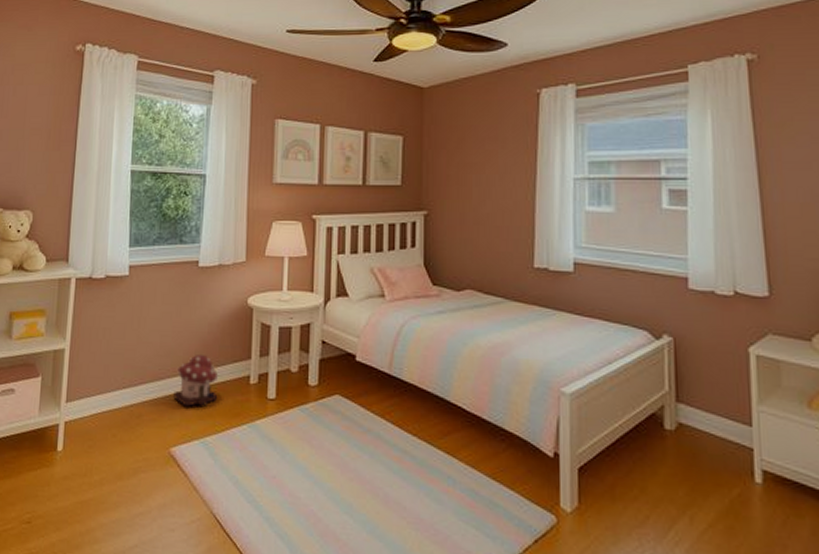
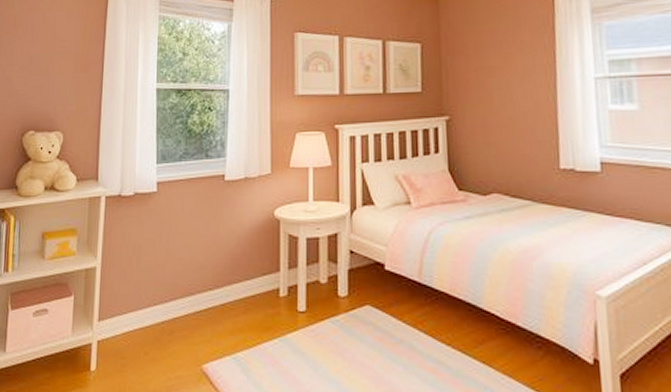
toy house: present [173,353,218,407] -> none [204,267,247,322]

